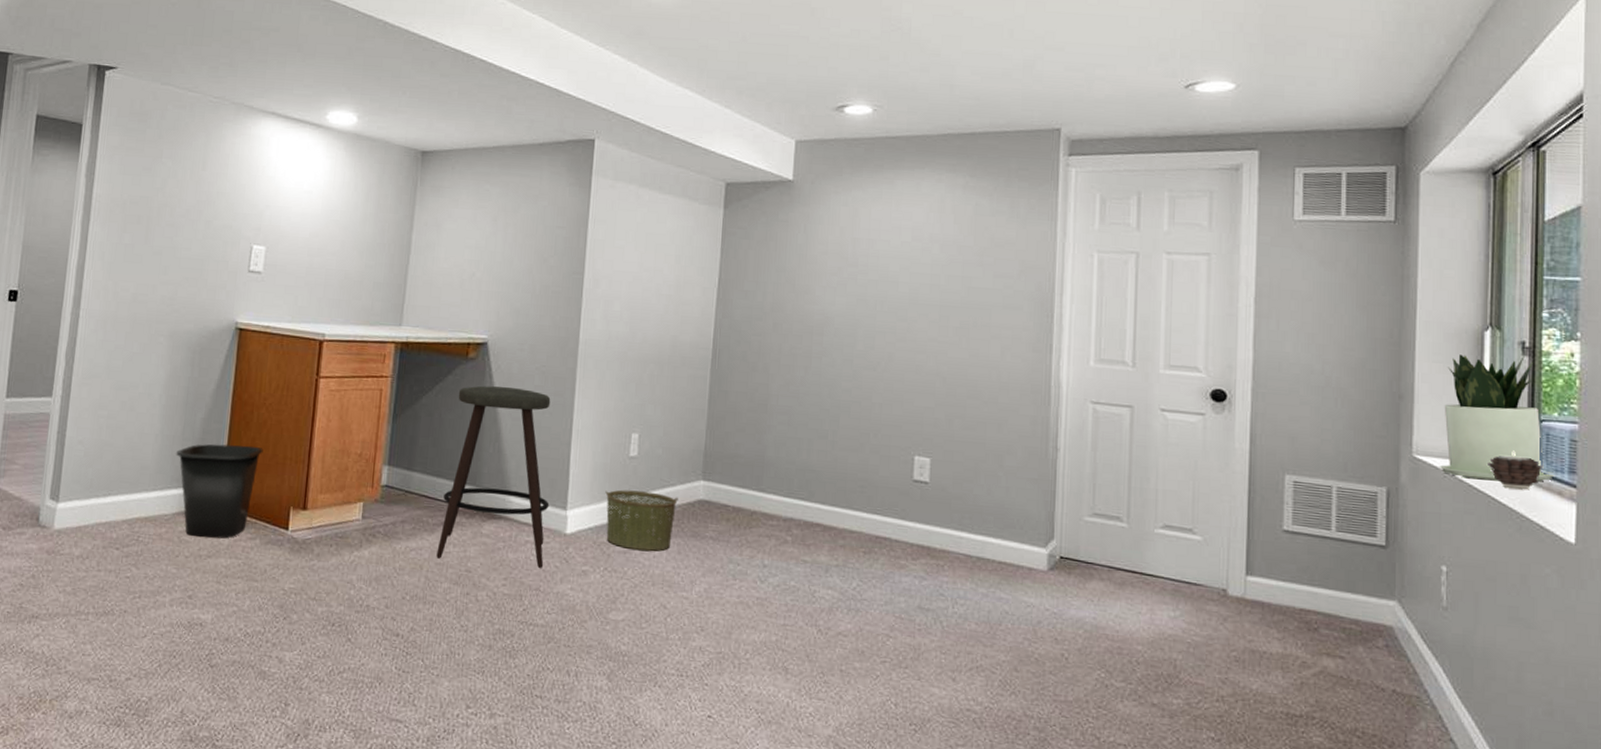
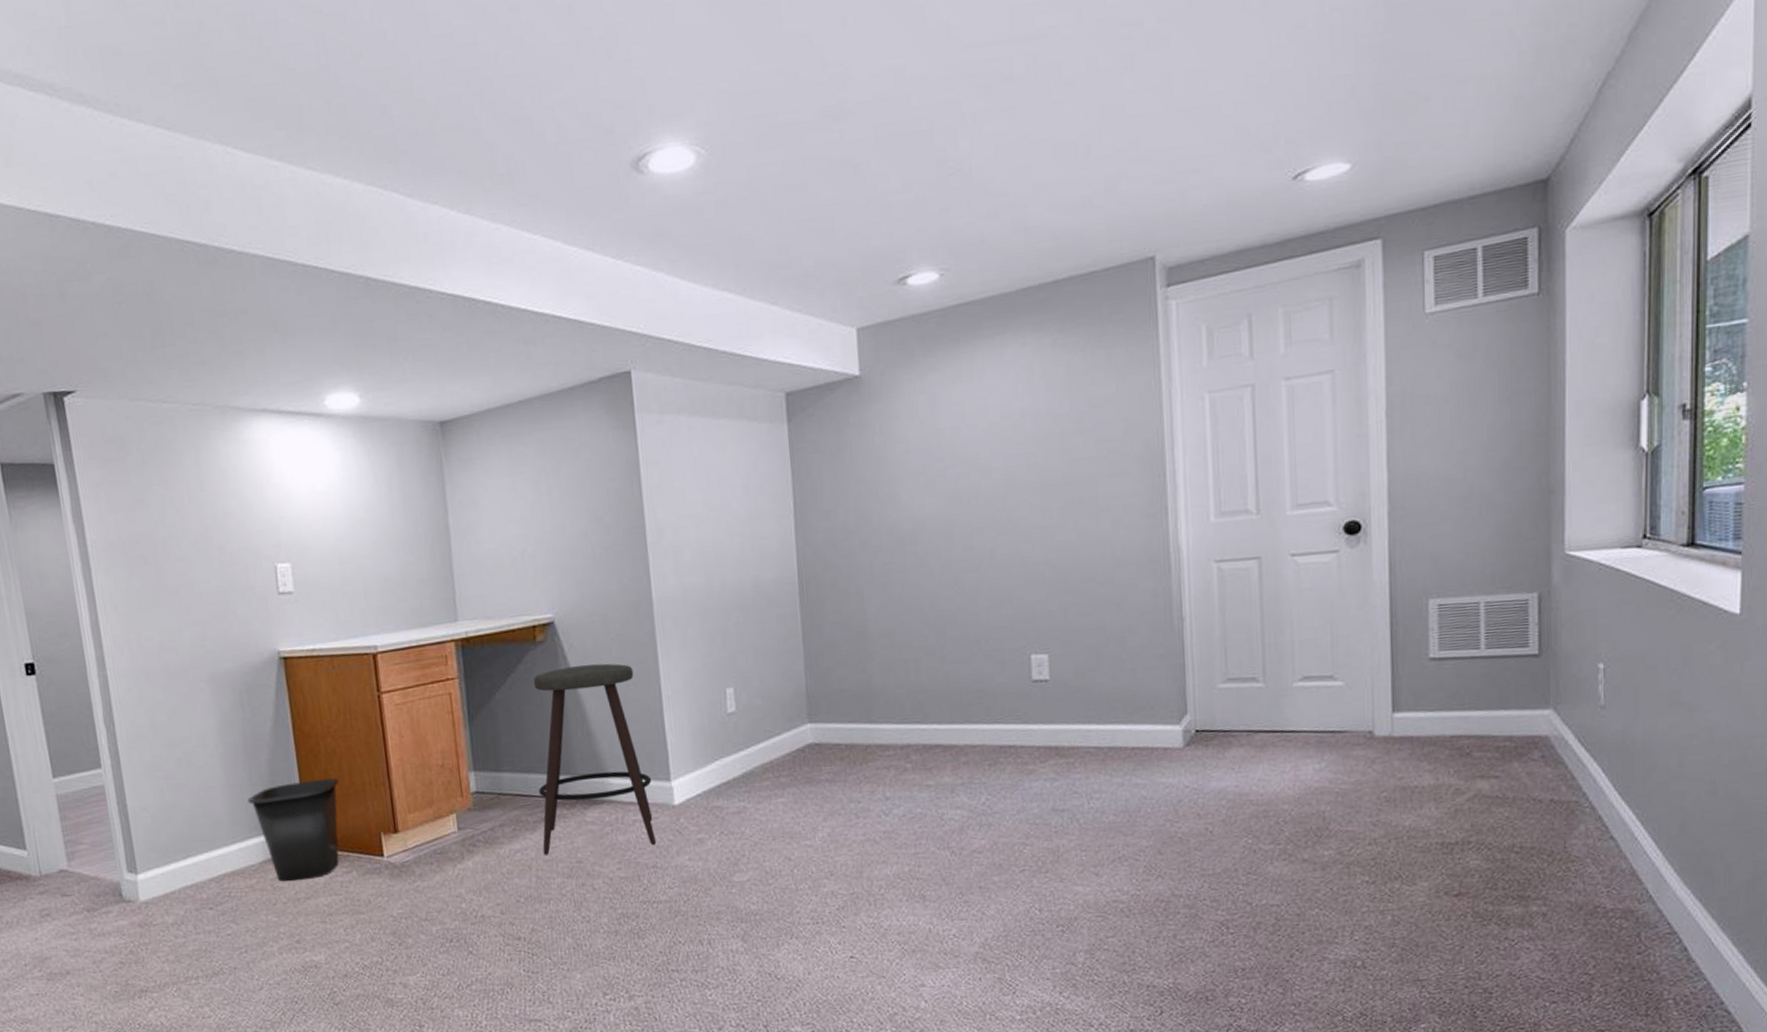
basket: present [605,489,678,552] -> none [708,745,786,809]
planter: present [1439,354,1555,482] -> none [1594,418,1719,567]
candle: present [1488,452,1542,489] -> none [1646,528,1705,568]

